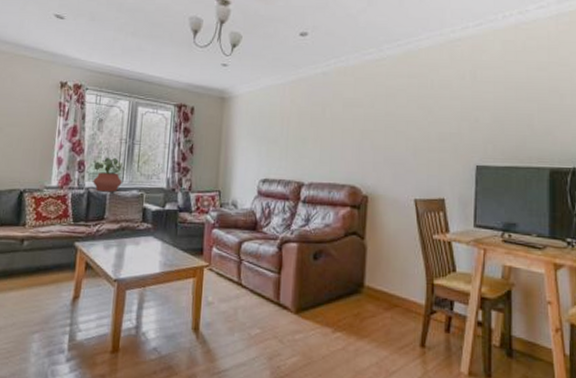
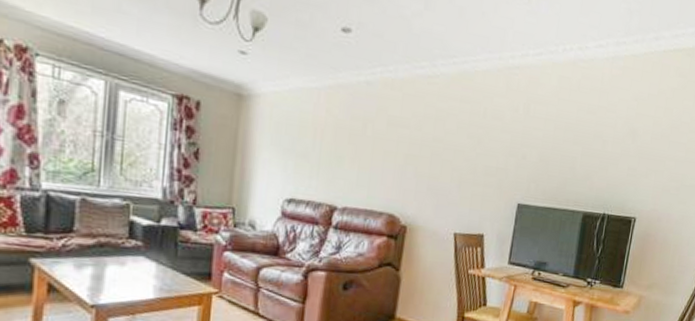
potted plant: present [93,157,126,192] -> none [53,152,103,199]

